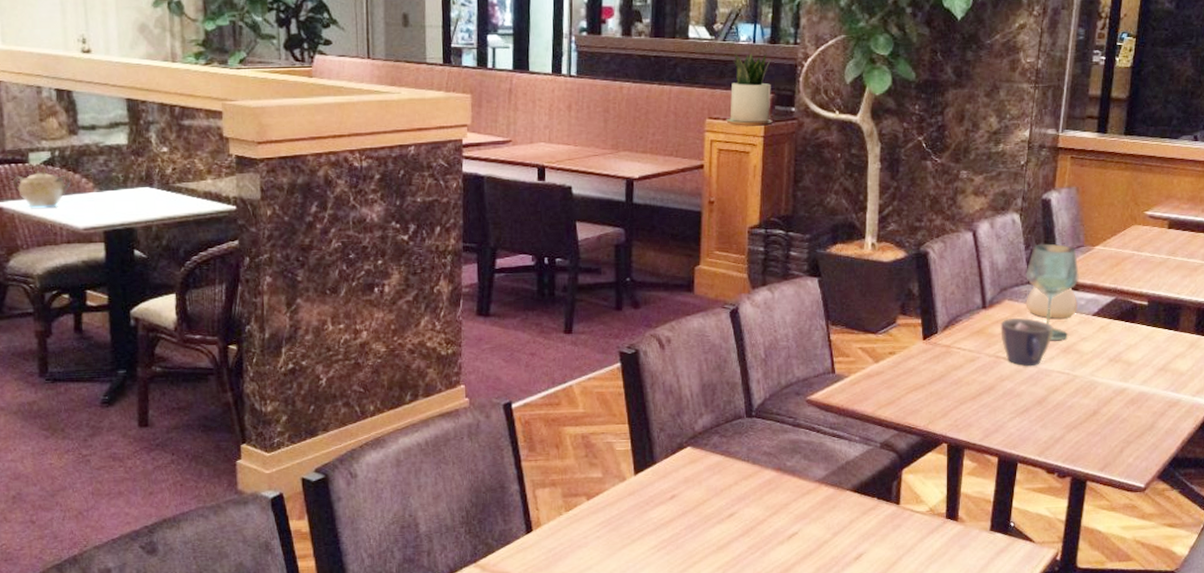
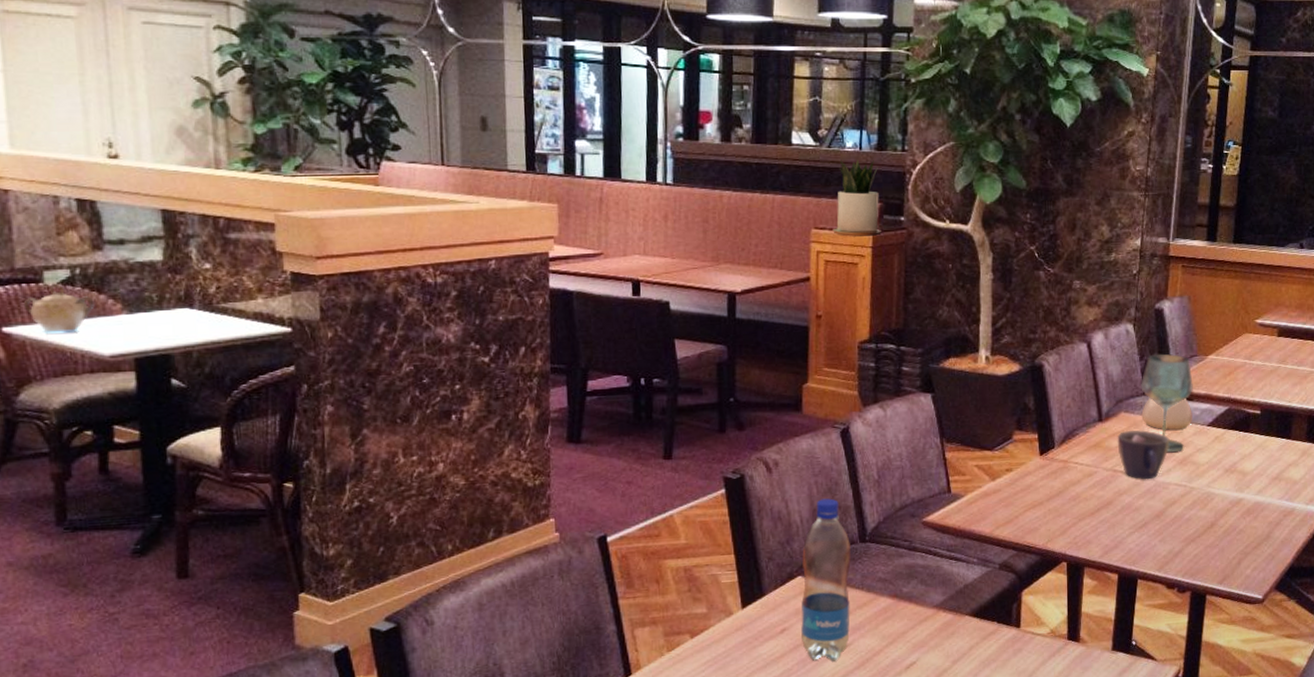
bottle: none [689,375,738,528] -> present [801,498,851,662]

